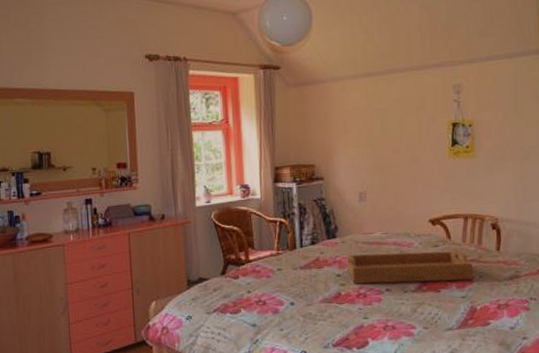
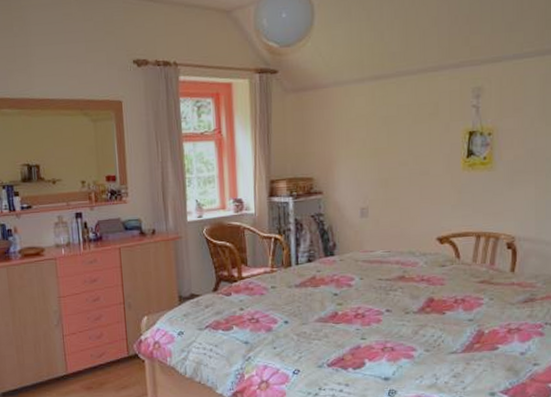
serving tray: present [346,250,474,284] -> none [344,271,484,304]

